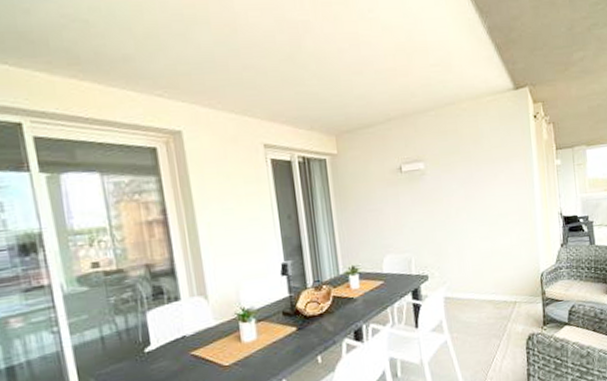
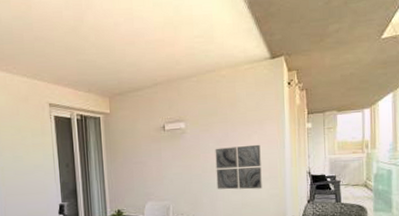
wall art: none [459,184,512,237] -> present [215,144,262,190]

